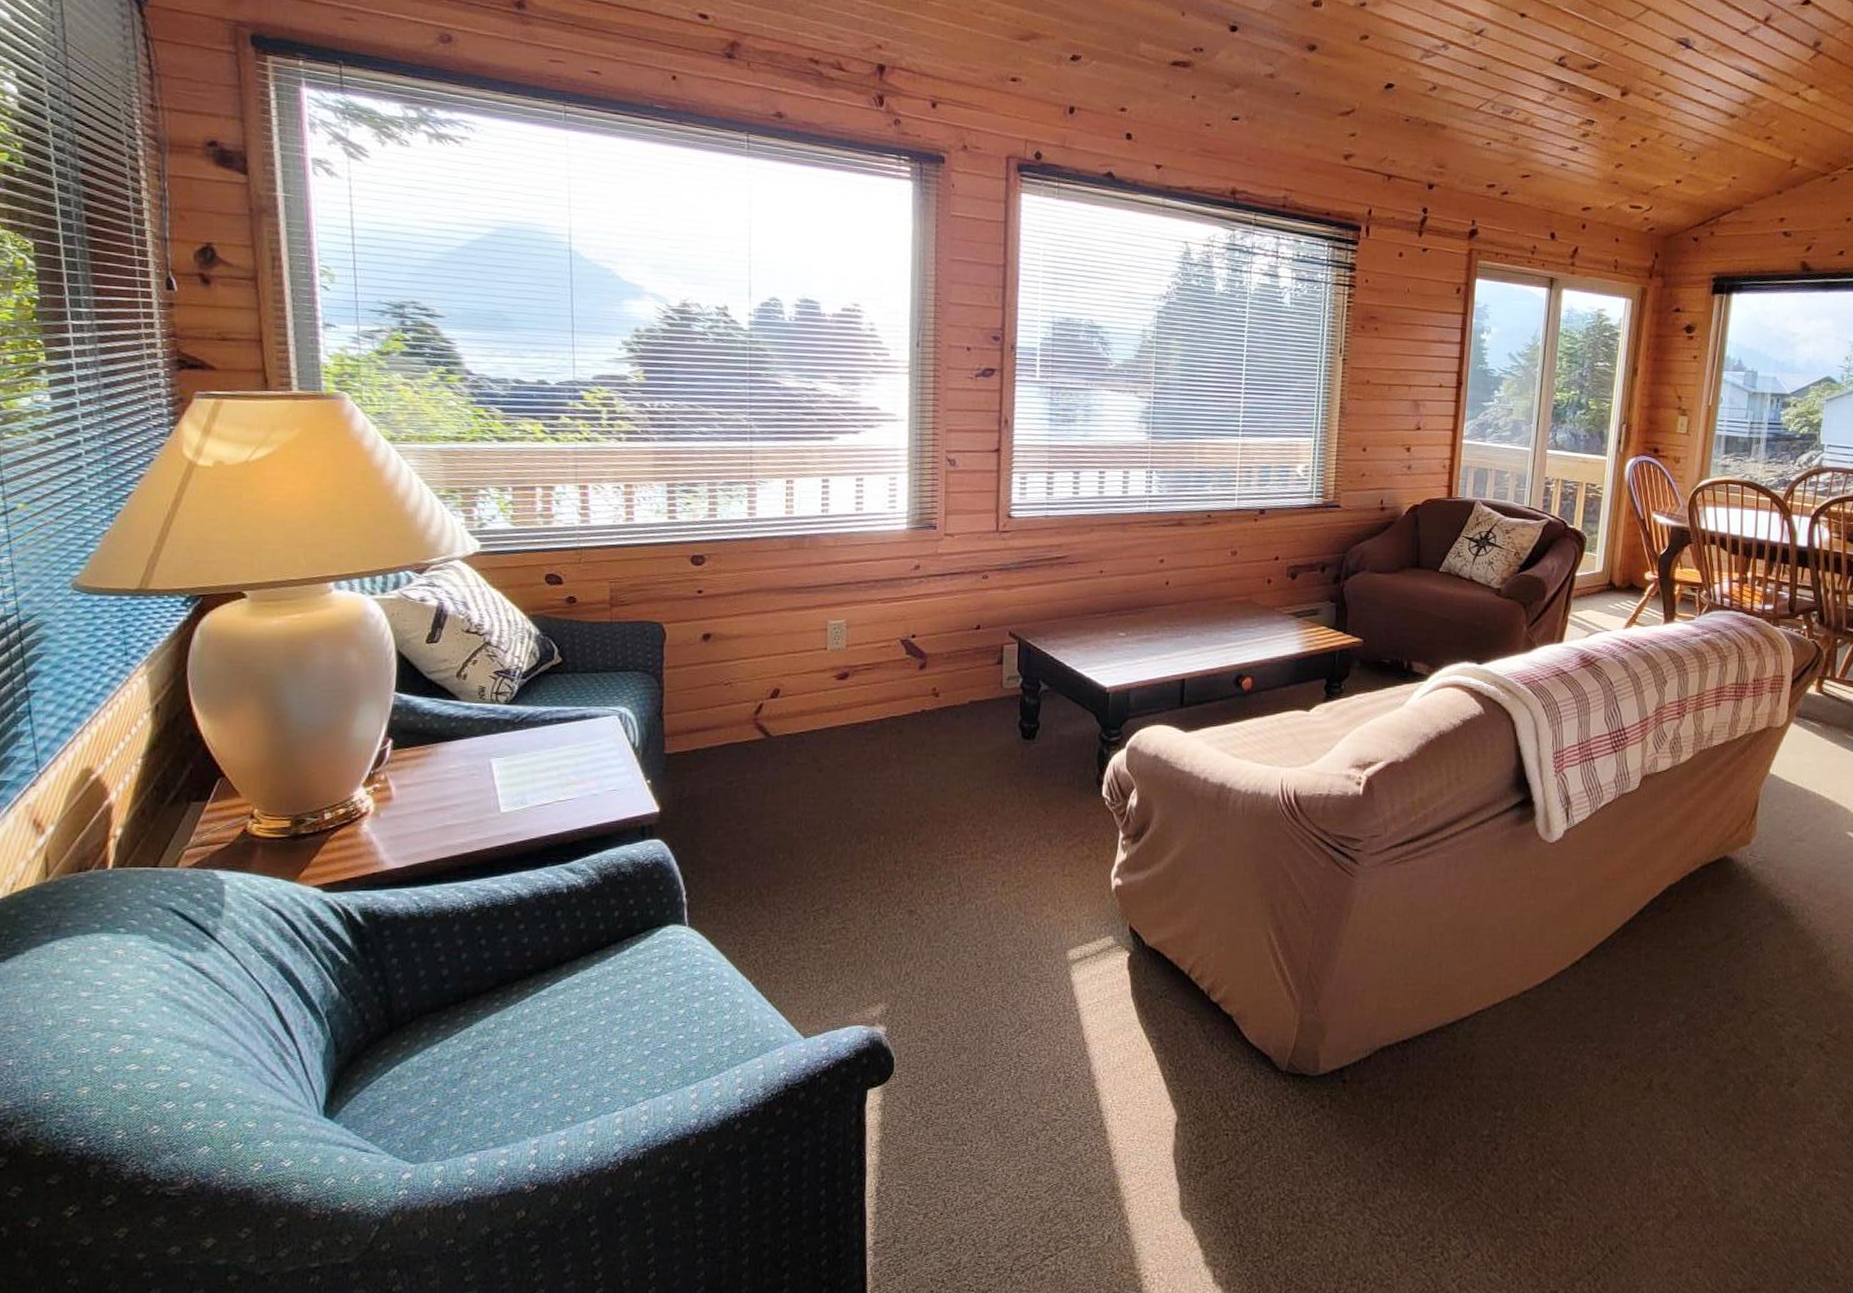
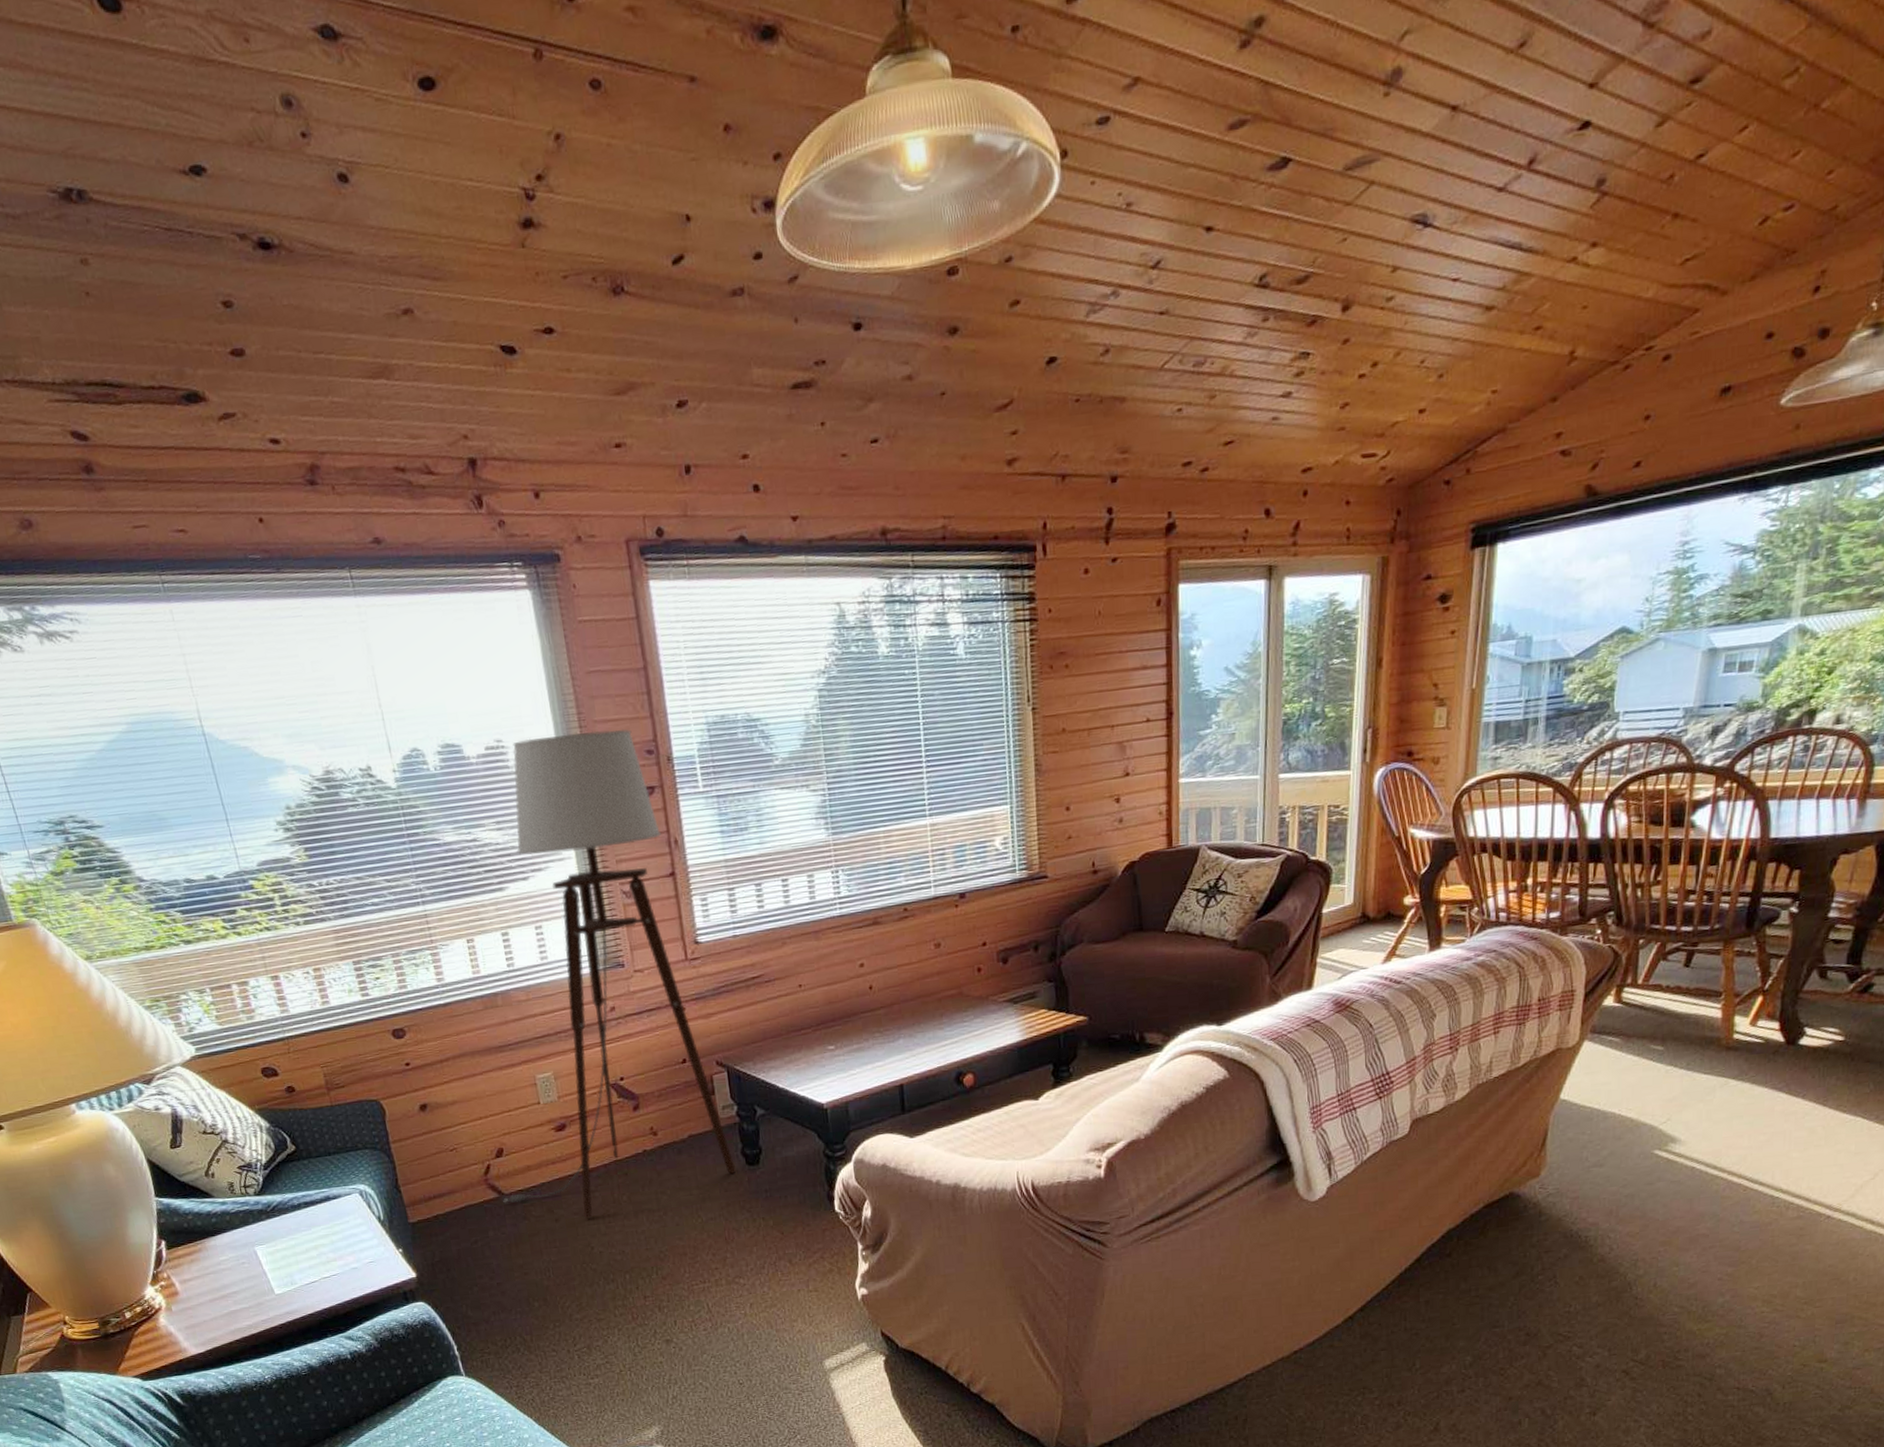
floor lamp: none [768,307,1012,773] -> present [503,729,736,1219]

